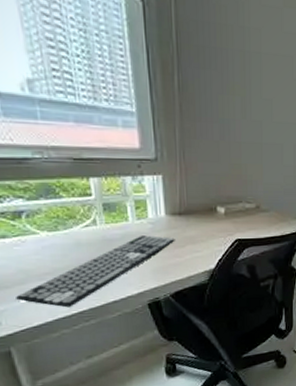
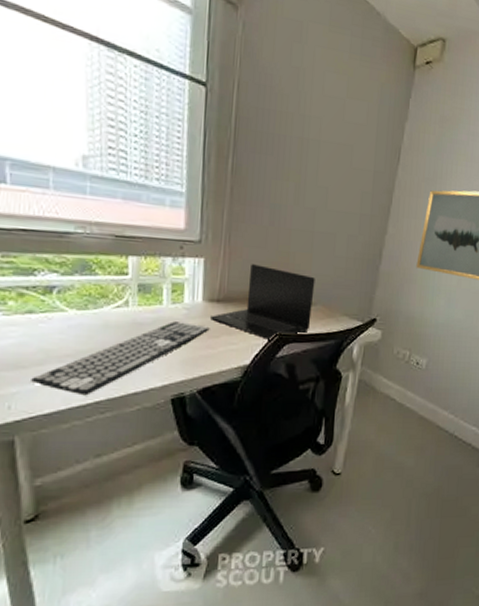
laptop: none [175,178,267,247] -> present [211,264,315,341]

